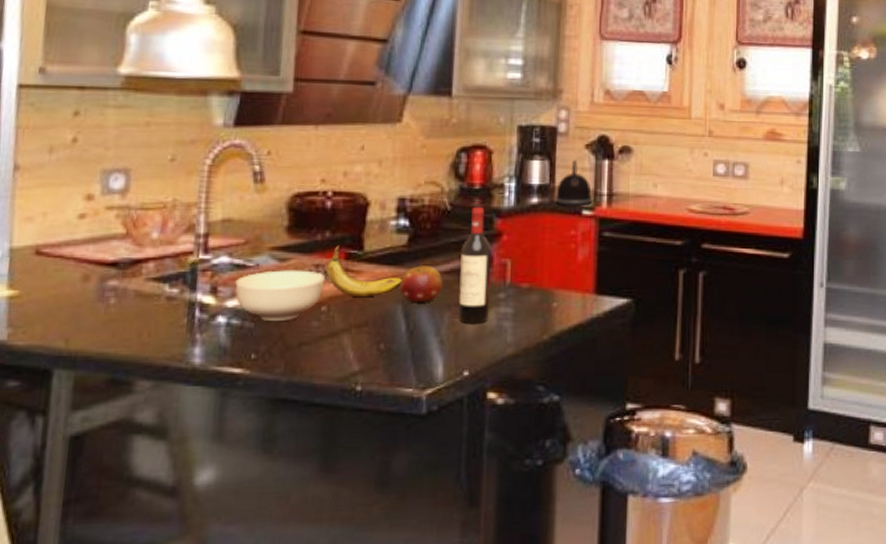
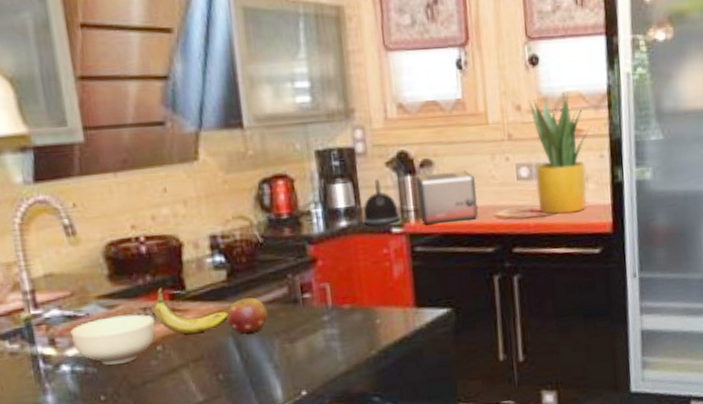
wine bottle: present [458,206,492,323] -> none [279,235,317,348]
toaster: none [610,160,672,212] -> present [414,170,478,225]
planter: none [731,96,791,216] -> present [528,92,592,215]

